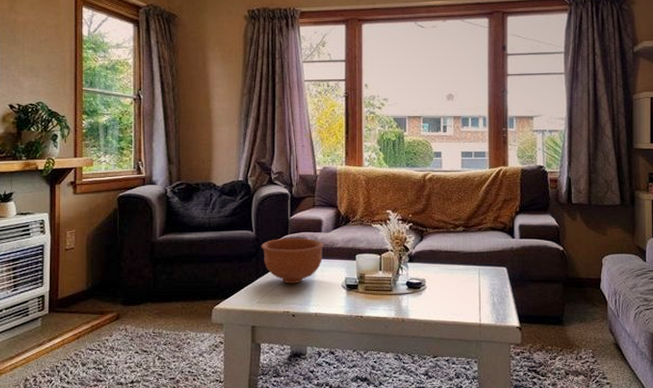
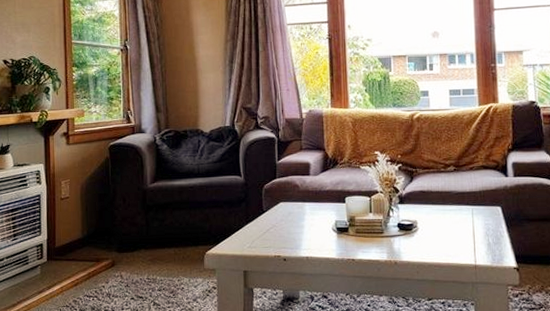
bowl: present [261,238,324,284] -> none [250,181,313,228]

